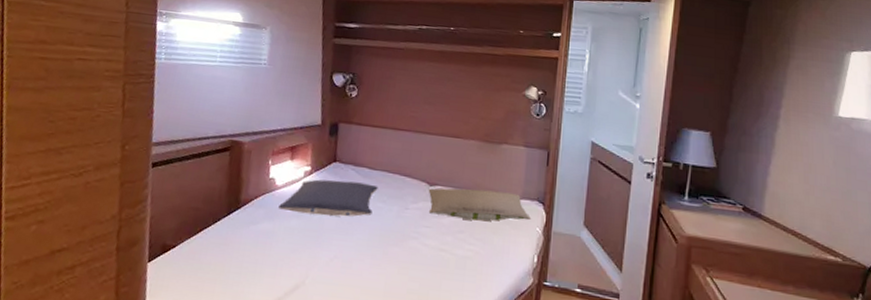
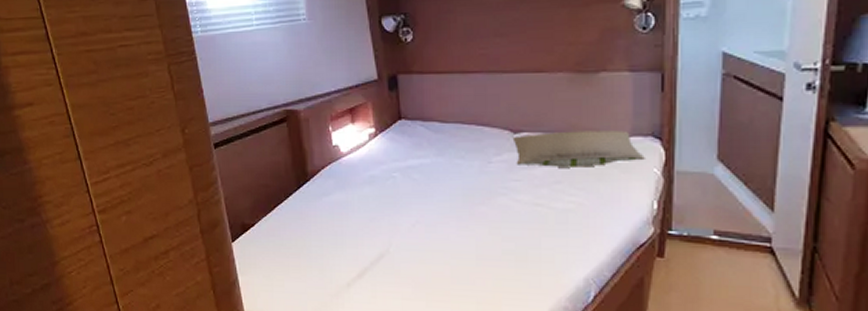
pillow: present [278,179,379,217] -> none [348,139,454,180]

